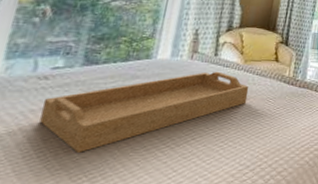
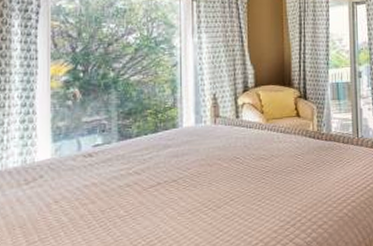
serving tray: present [40,71,249,153] -> none [93,133,276,220]

